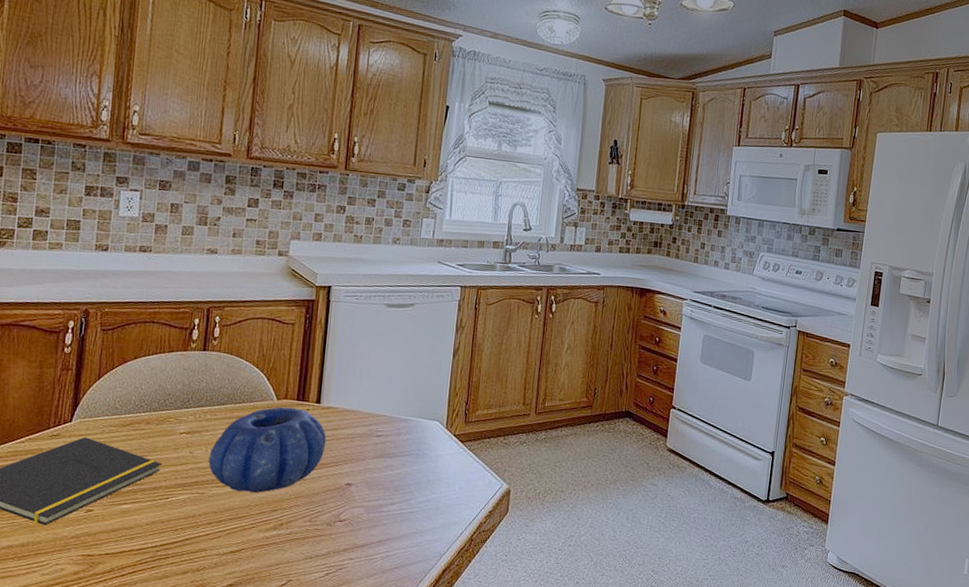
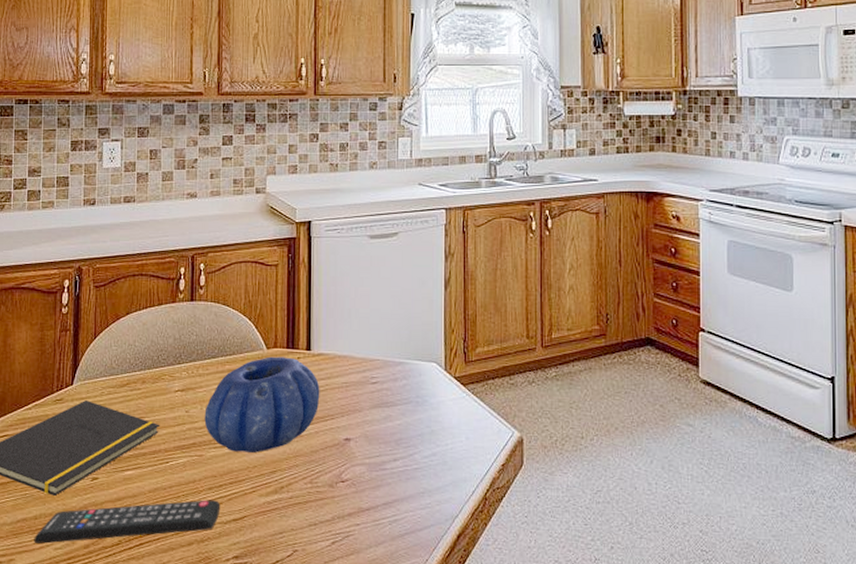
remote control: none [19,533,219,570] -> present [34,499,221,544]

